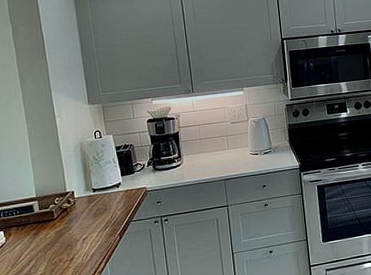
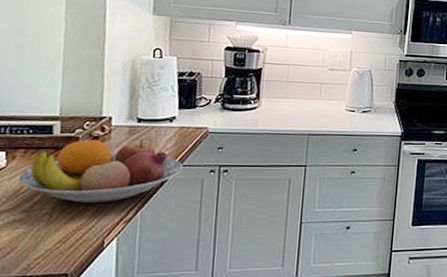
fruit bowl: none [16,205,134,263] -> present [18,139,184,204]

